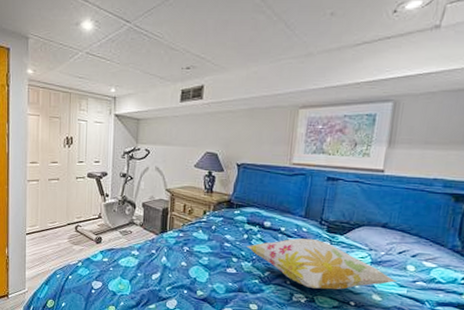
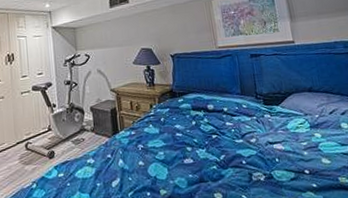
decorative pillow: present [247,238,397,290] -> none [197,114,337,164]

